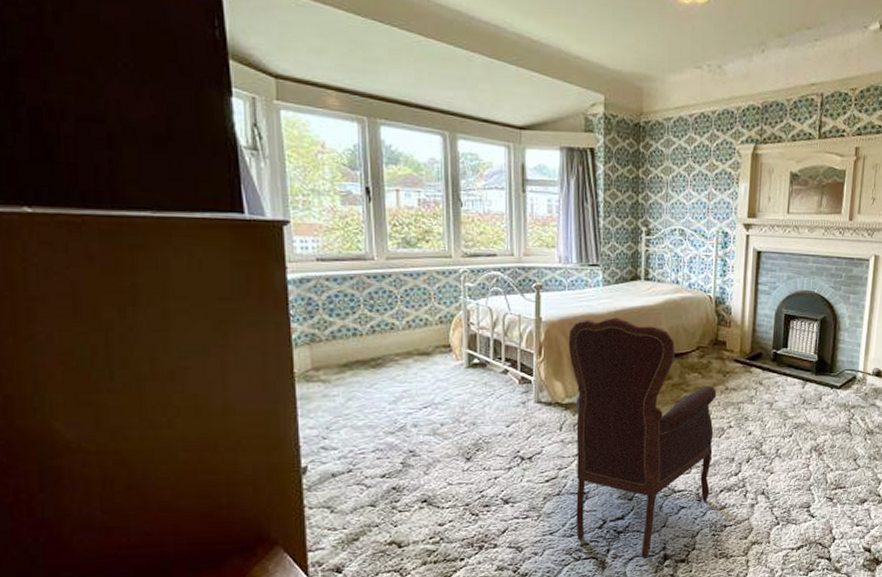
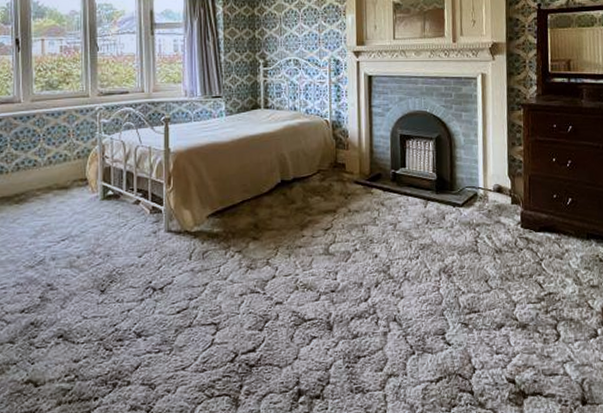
armchair: present [568,317,717,558] -> none [195,145,341,395]

